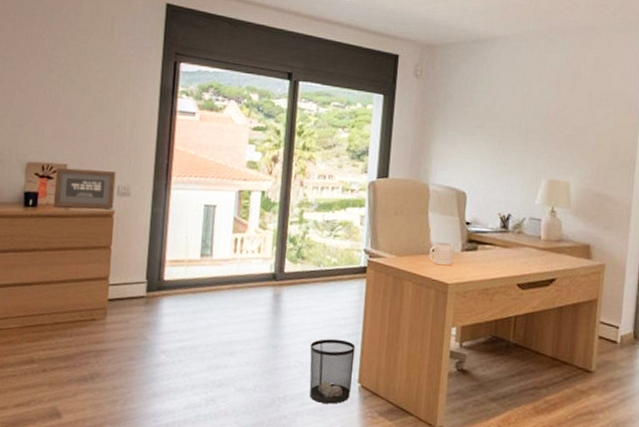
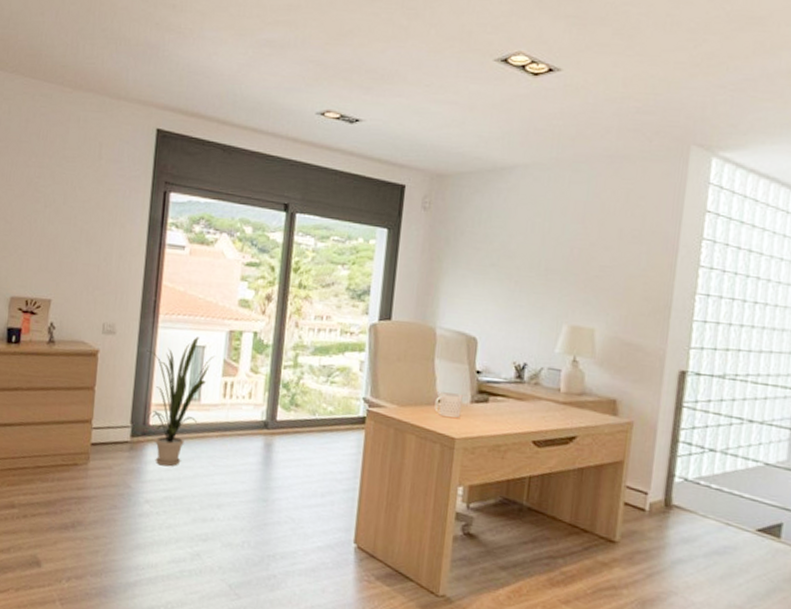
picture frame: present [53,167,116,210] -> none [36,302,102,348]
house plant: none [160,197,225,319] -> present [147,337,215,467]
waste bin: present [309,338,355,404] -> none [301,494,352,565]

